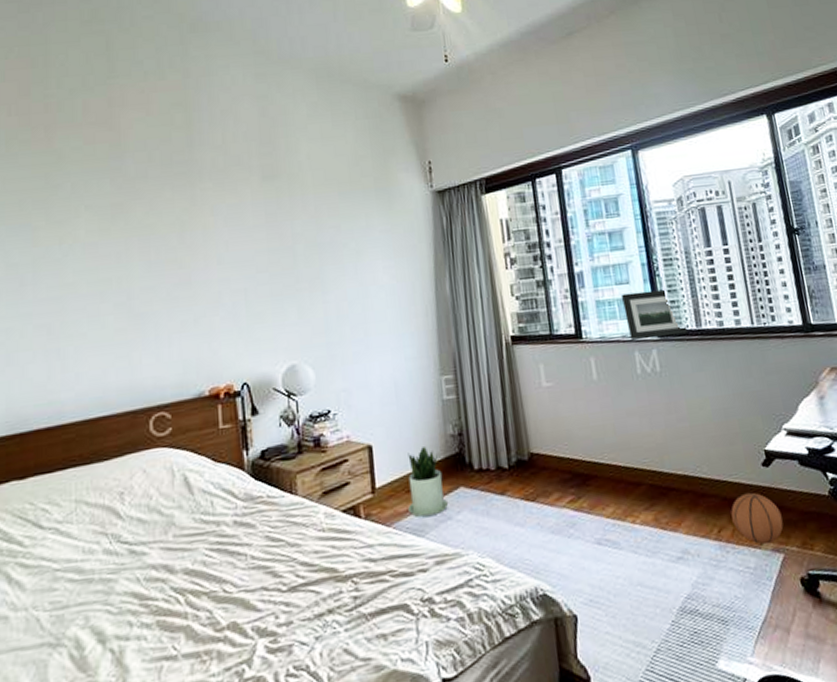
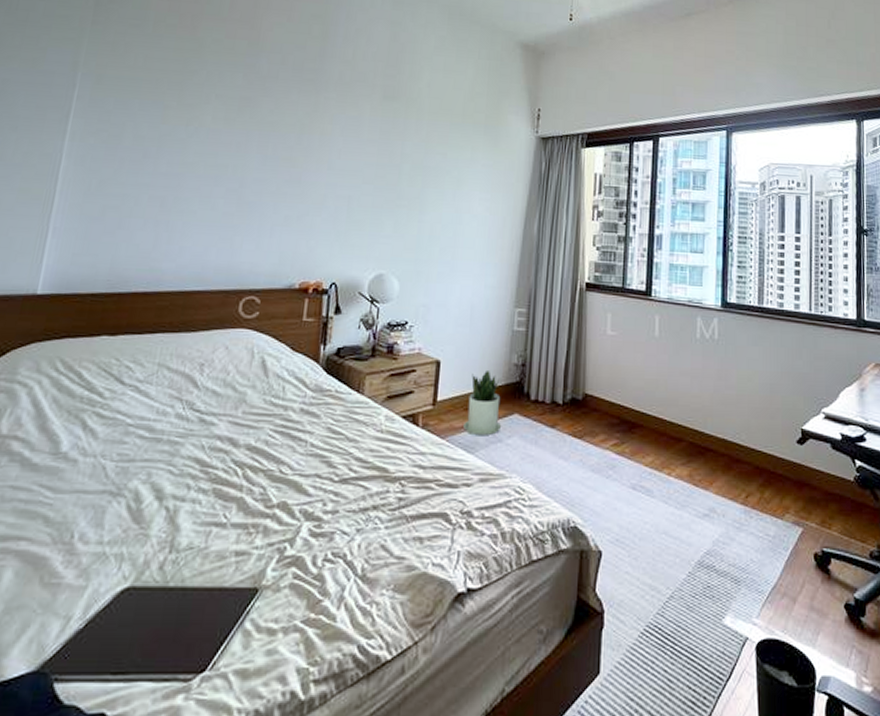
picture frame: present [620,289,688,340] -> none [693,262,750,309]
basketball: present [731,492,784,544] -> none [761,465,807,515]

